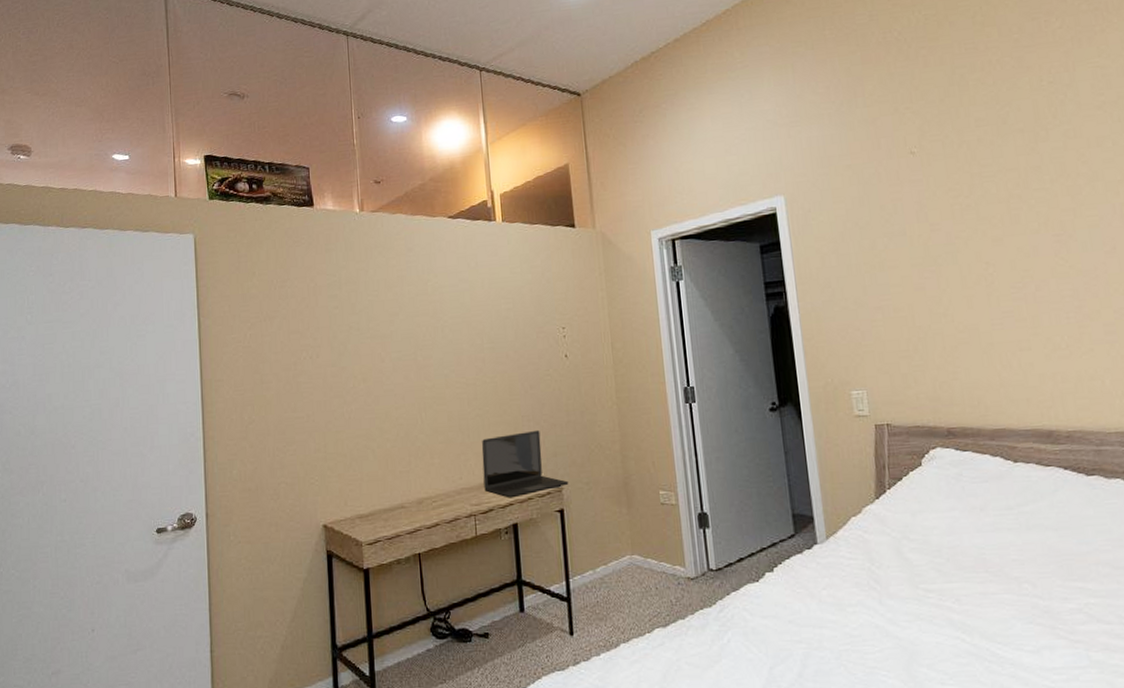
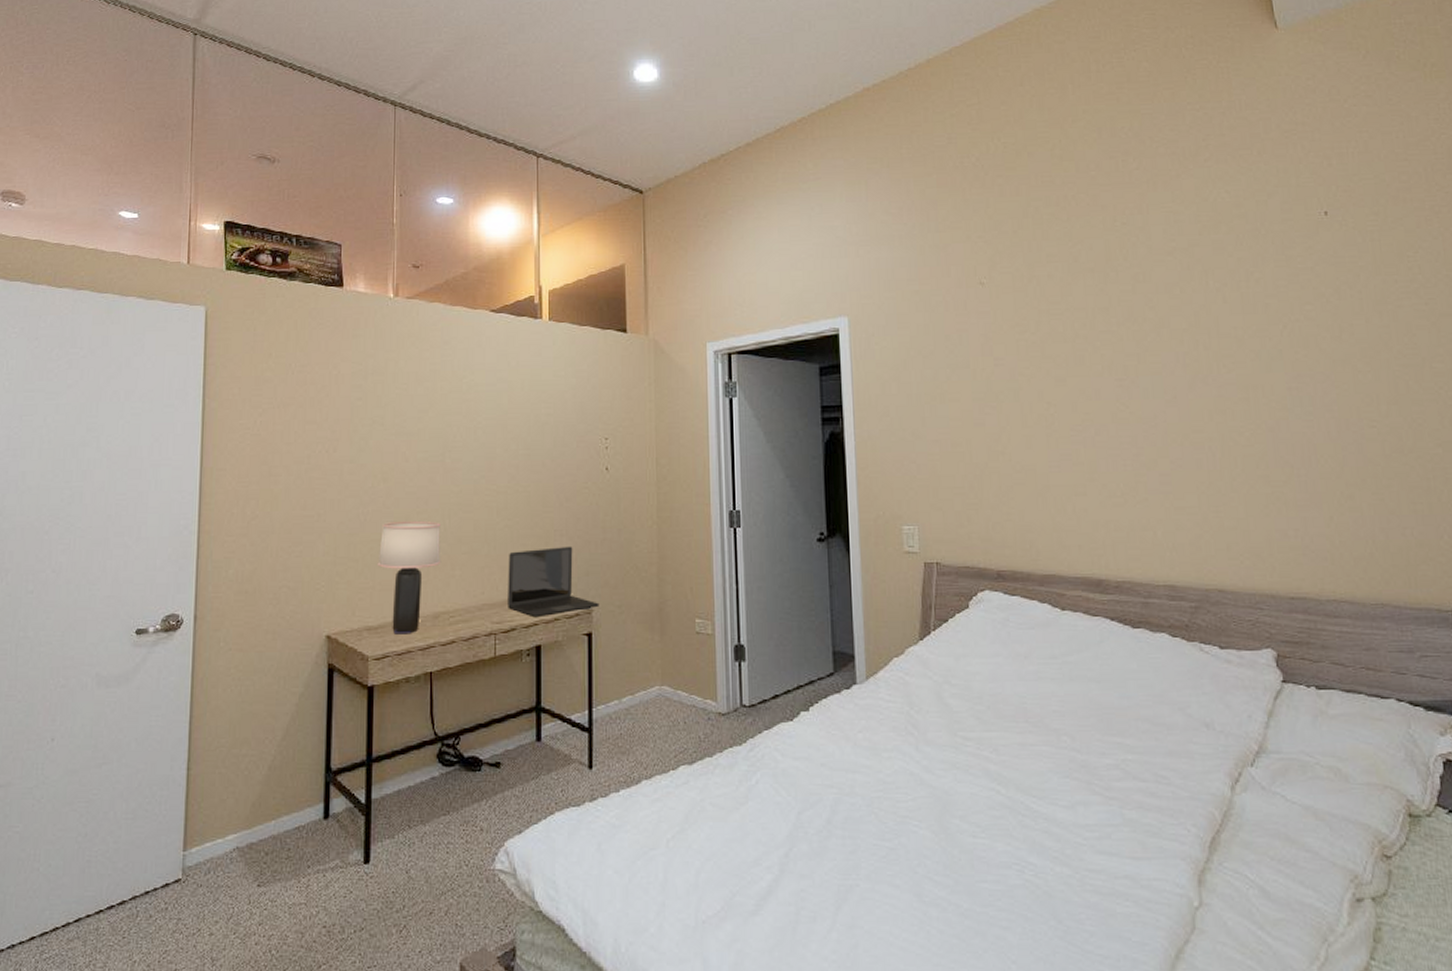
table lamp: none [363,415,421,521] -> present [377,520,442,635]

